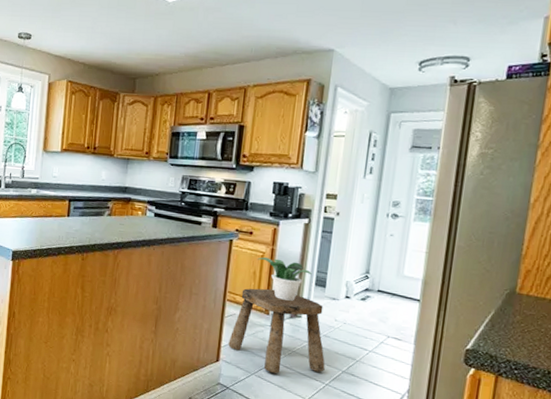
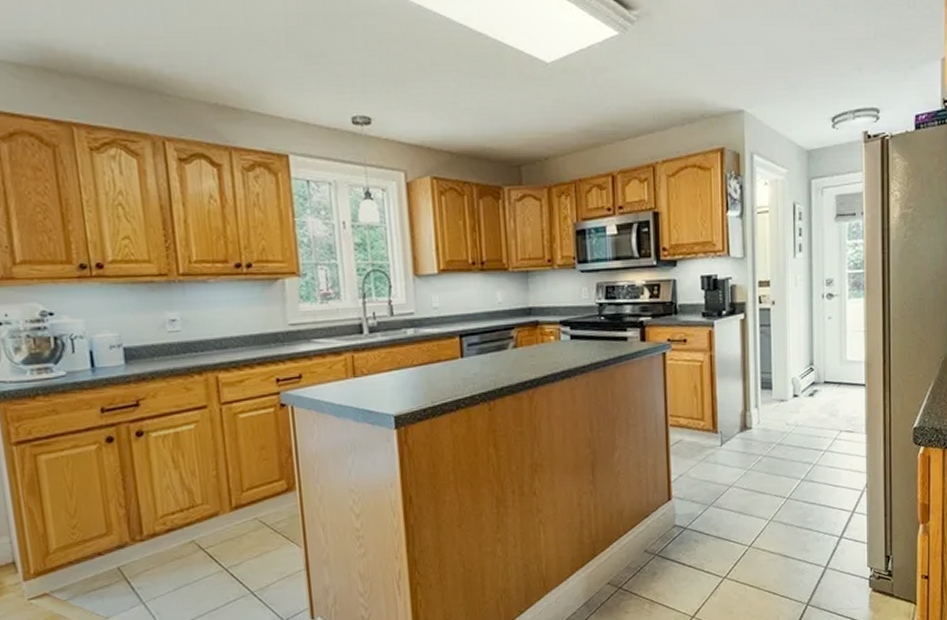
stool: present [228,288,325,373] -> none [678,402,783,499]
potted plant: present [257,257,312,301] -> none [695,366,756,413]

